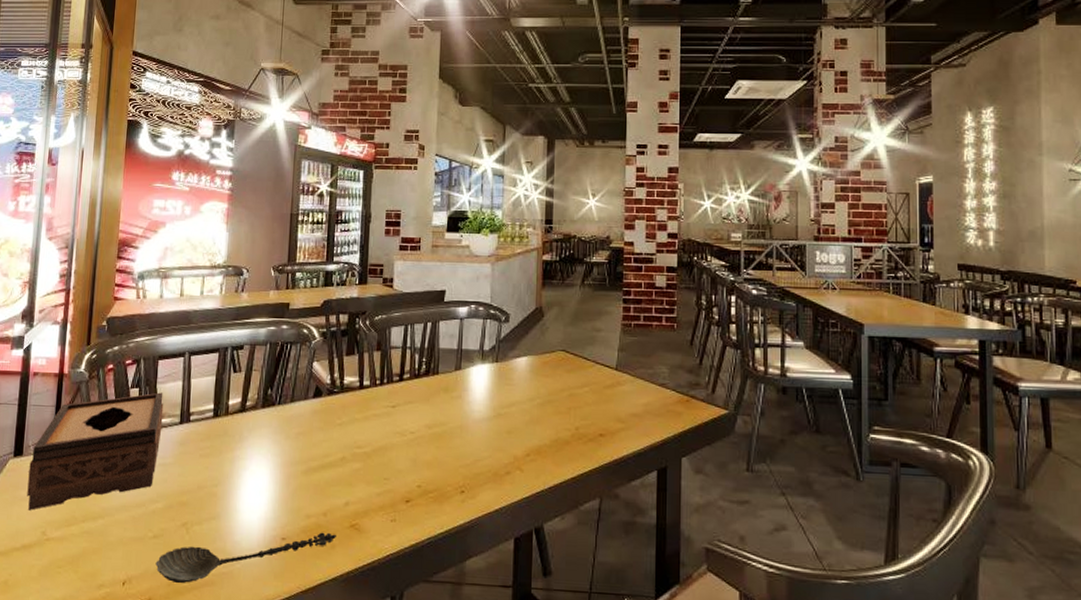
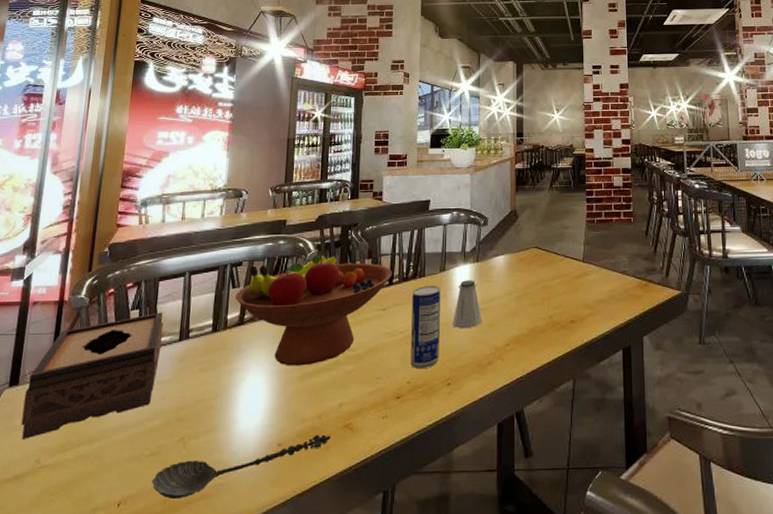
fruit bowl: none [236,343,403,460] -> present [235,255,393,366]
beverage can: none [421,385,455,474] -> present [411,286,440,370]
saltshaker: none [467,381,501,434] -> present [452,280,483,329]

